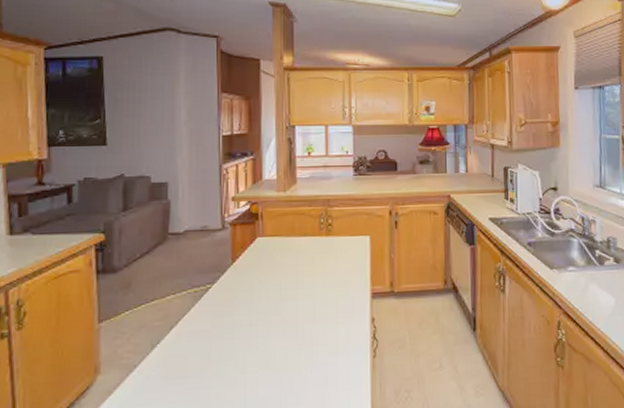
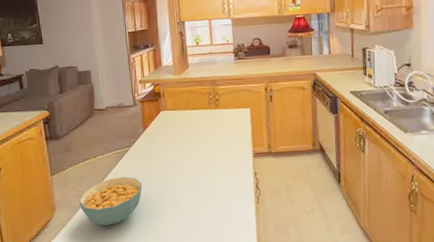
cereal bowl: none [134,324,225,392] -> present [79,176,142,226]

